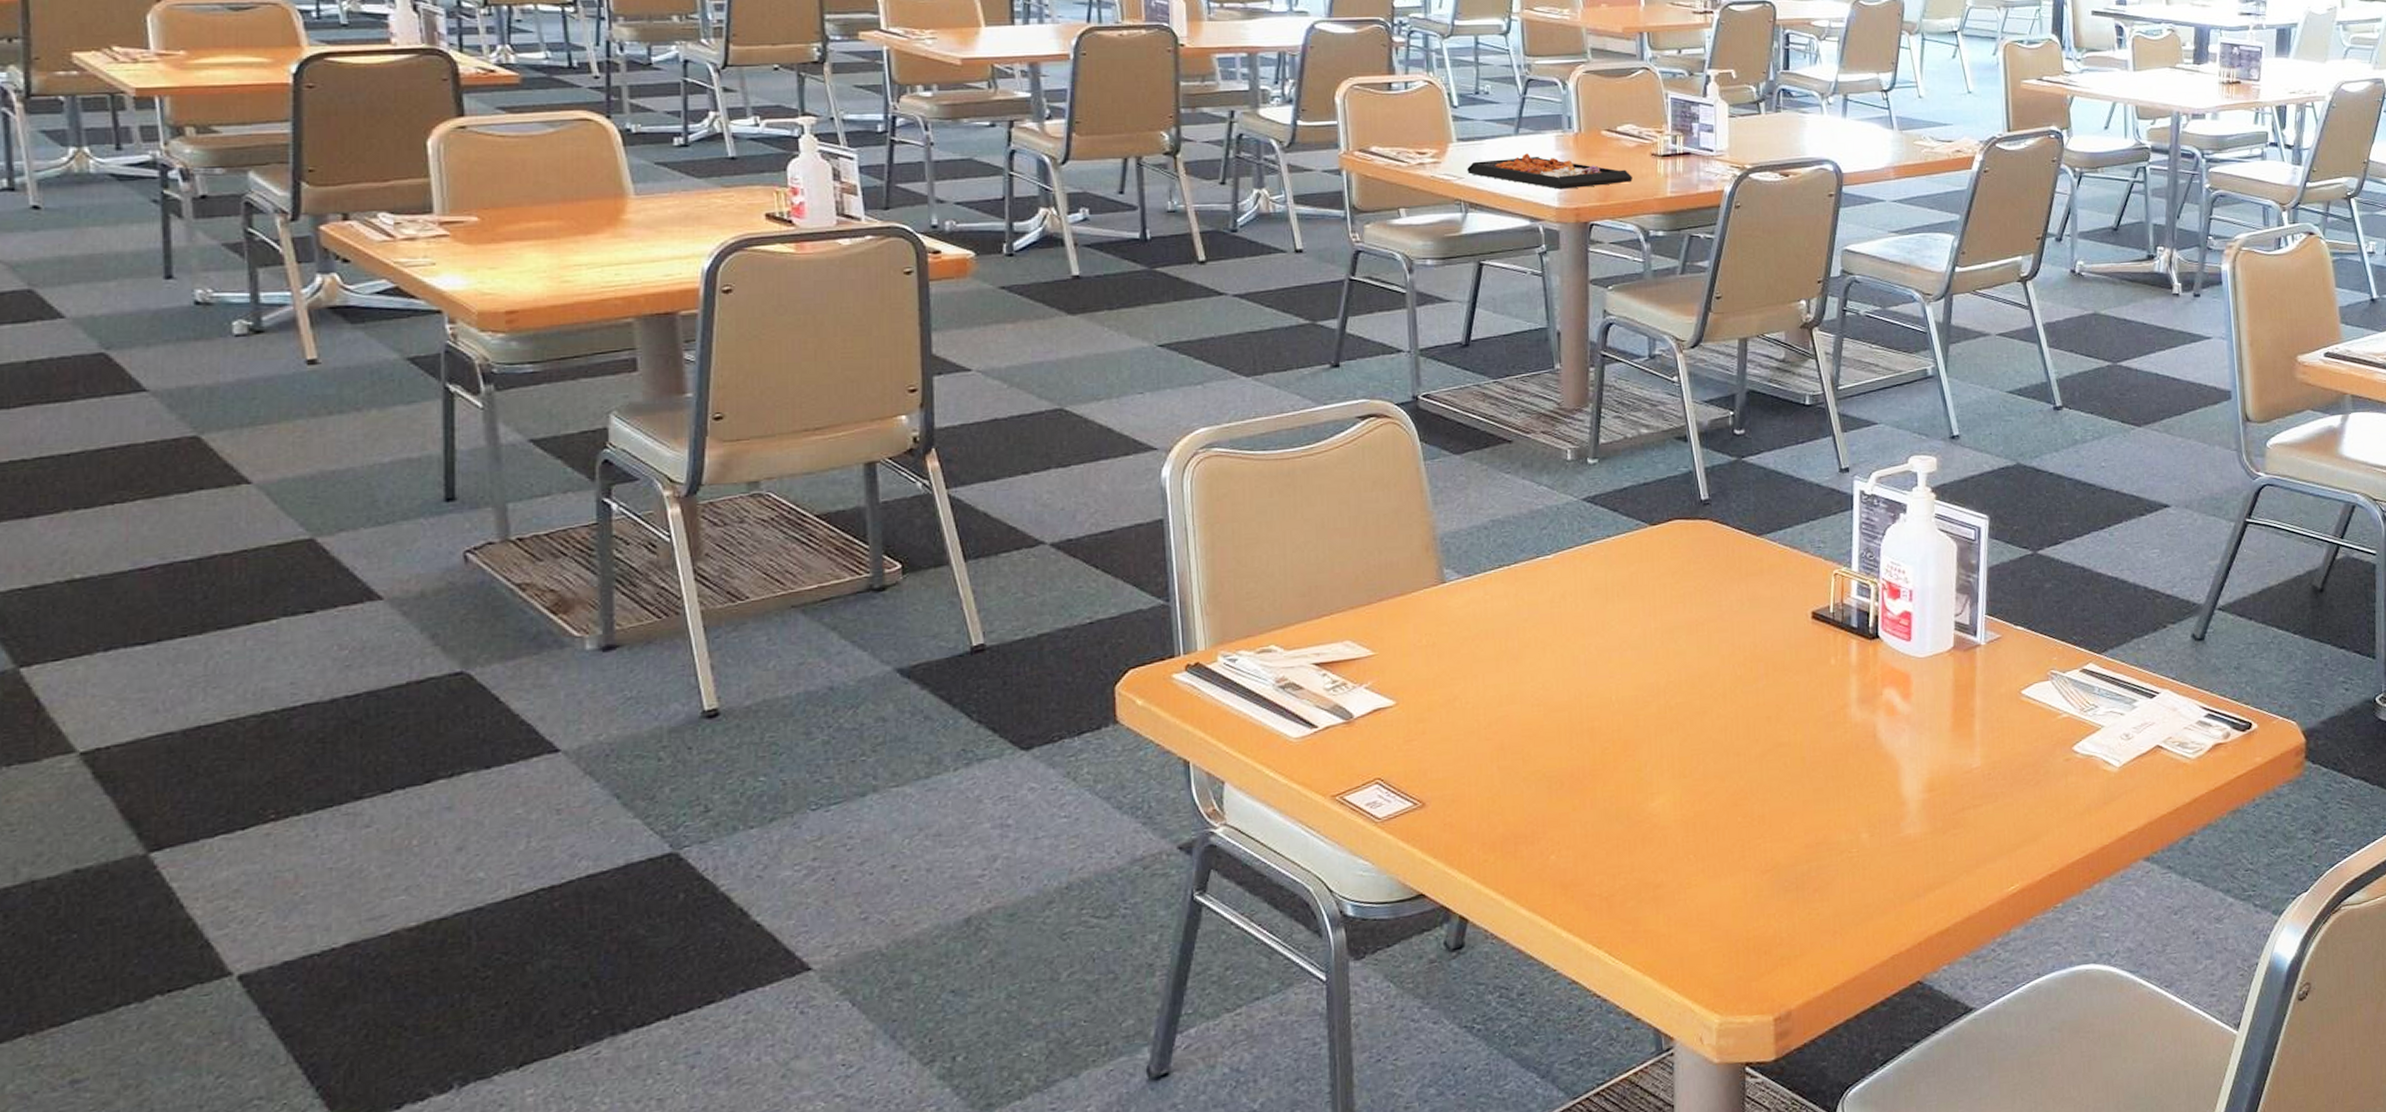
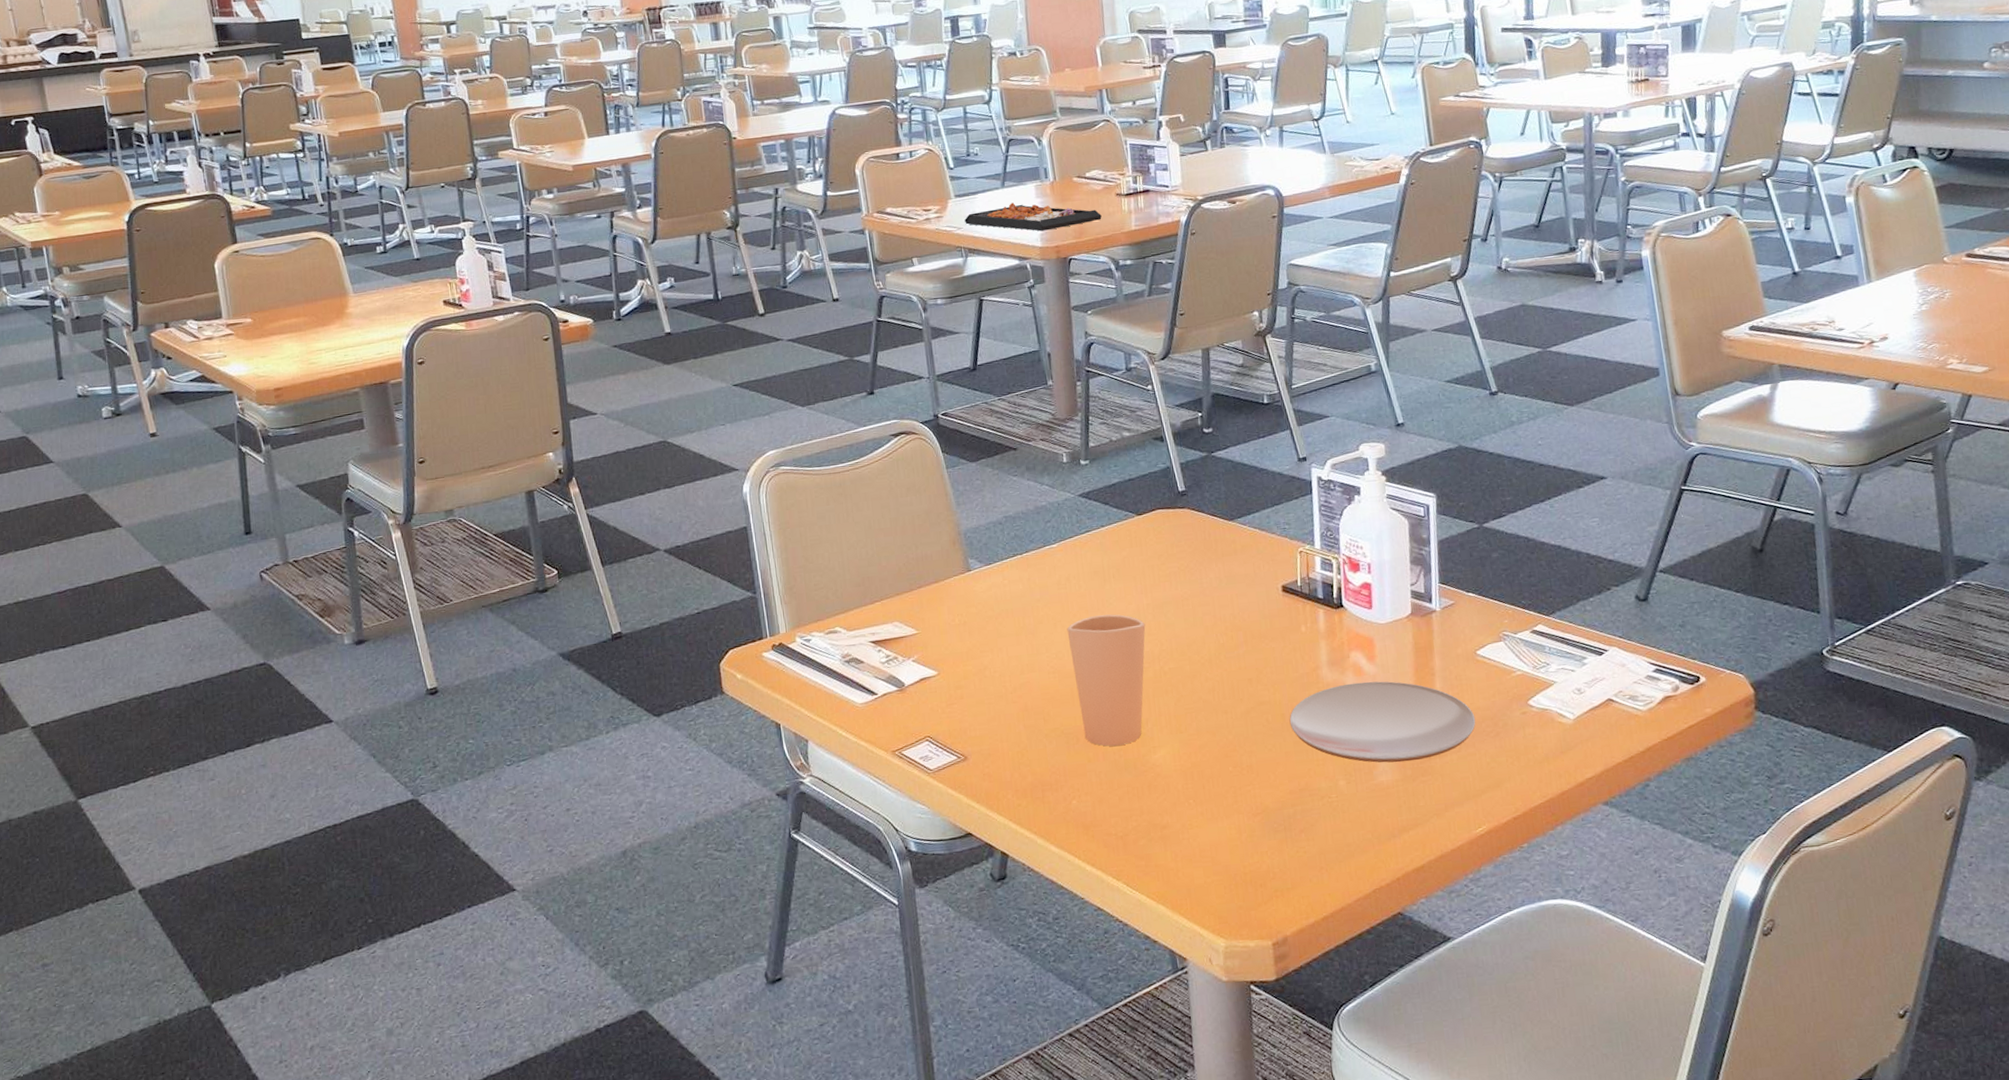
cup: none [1558,638,1652,793] -> present [1067,614,1146,747]
plate: none [1810,722,2016,814] -> present [1289,681,1476,763]

